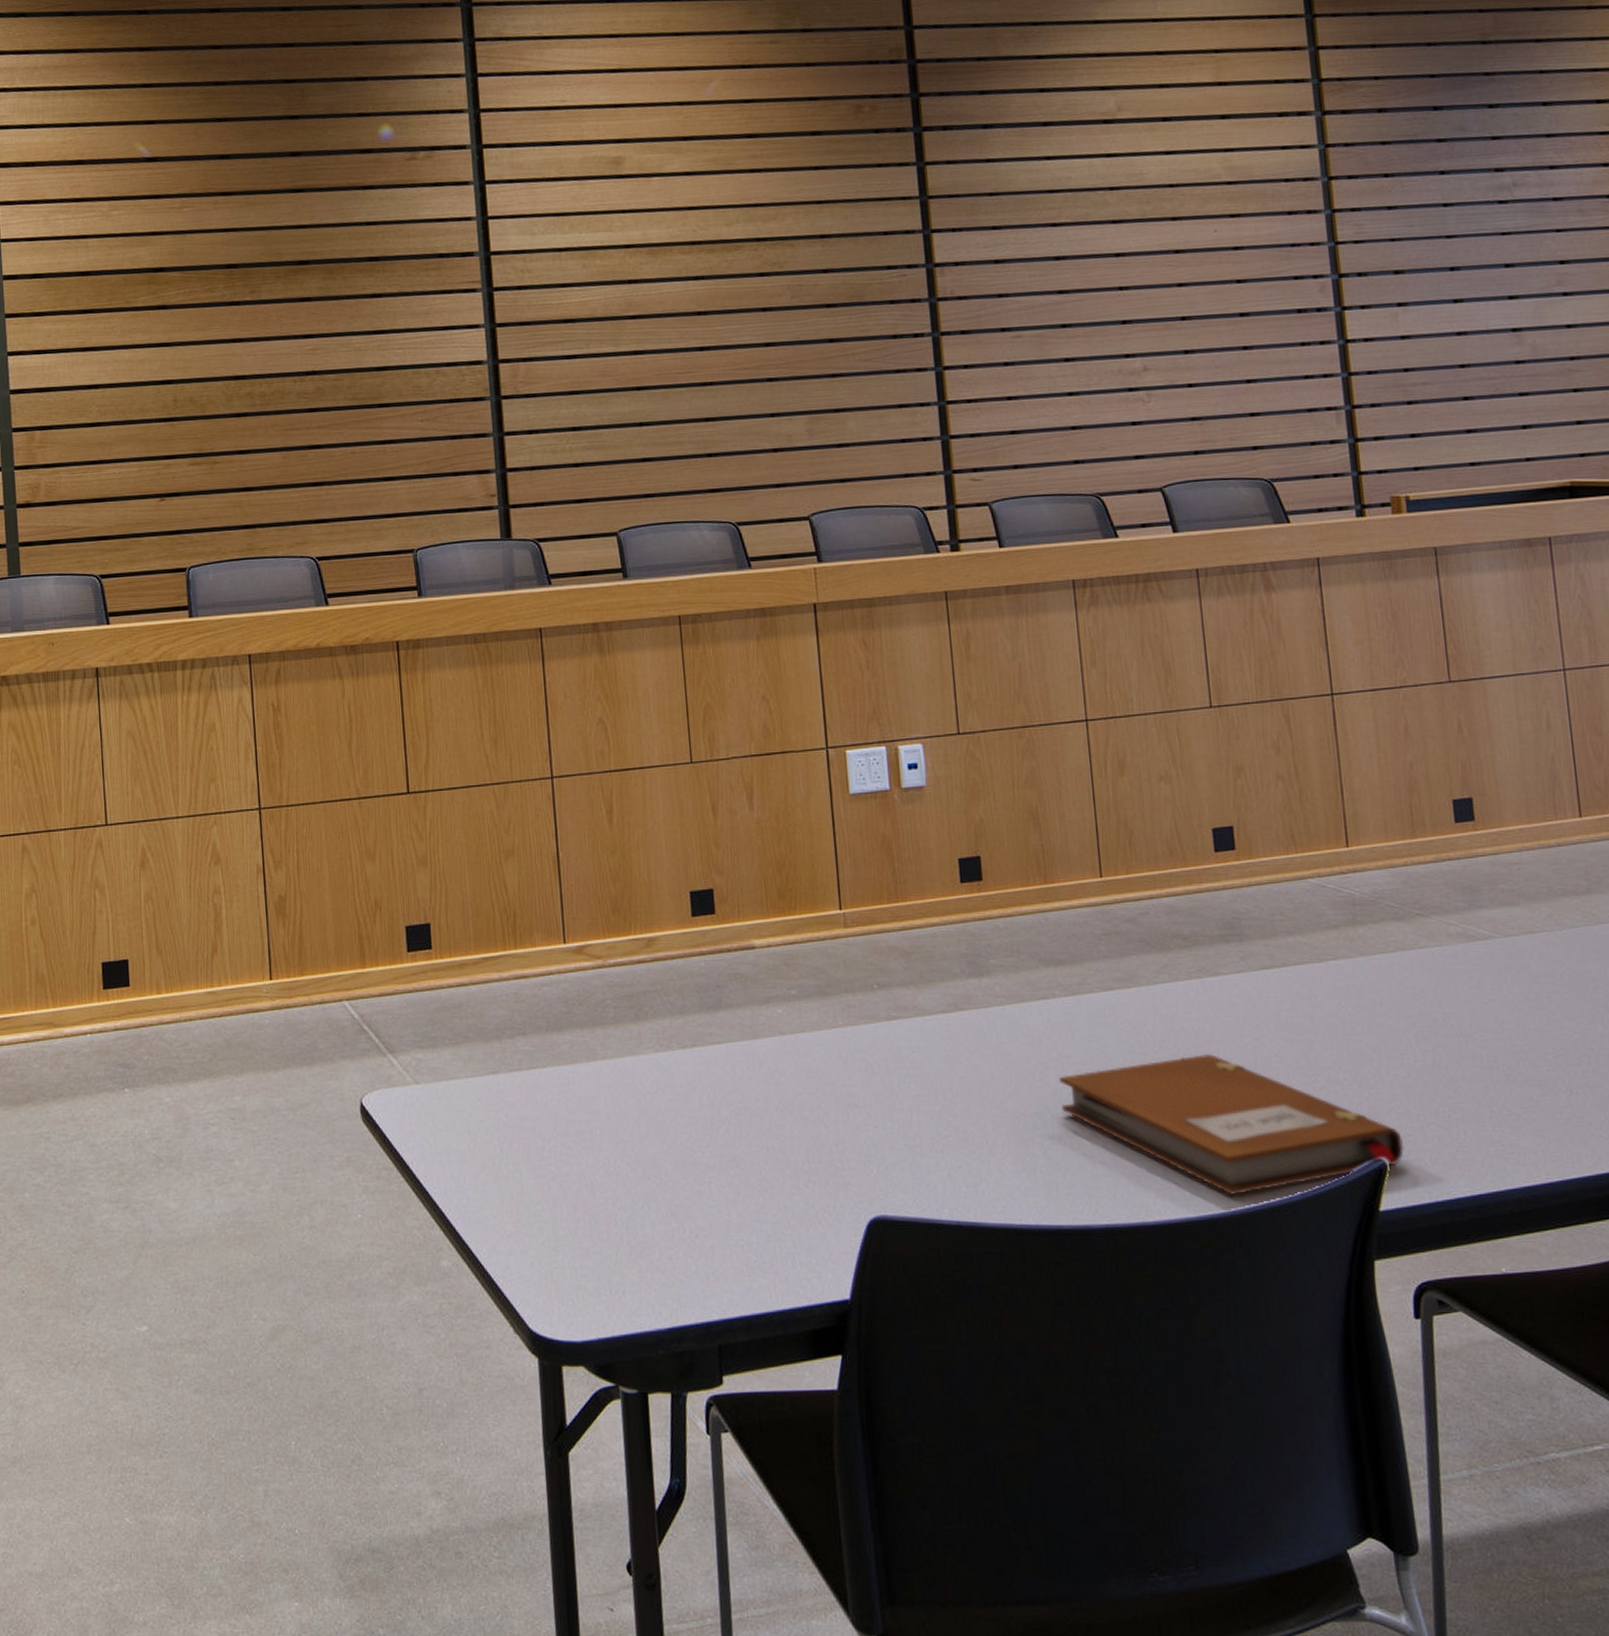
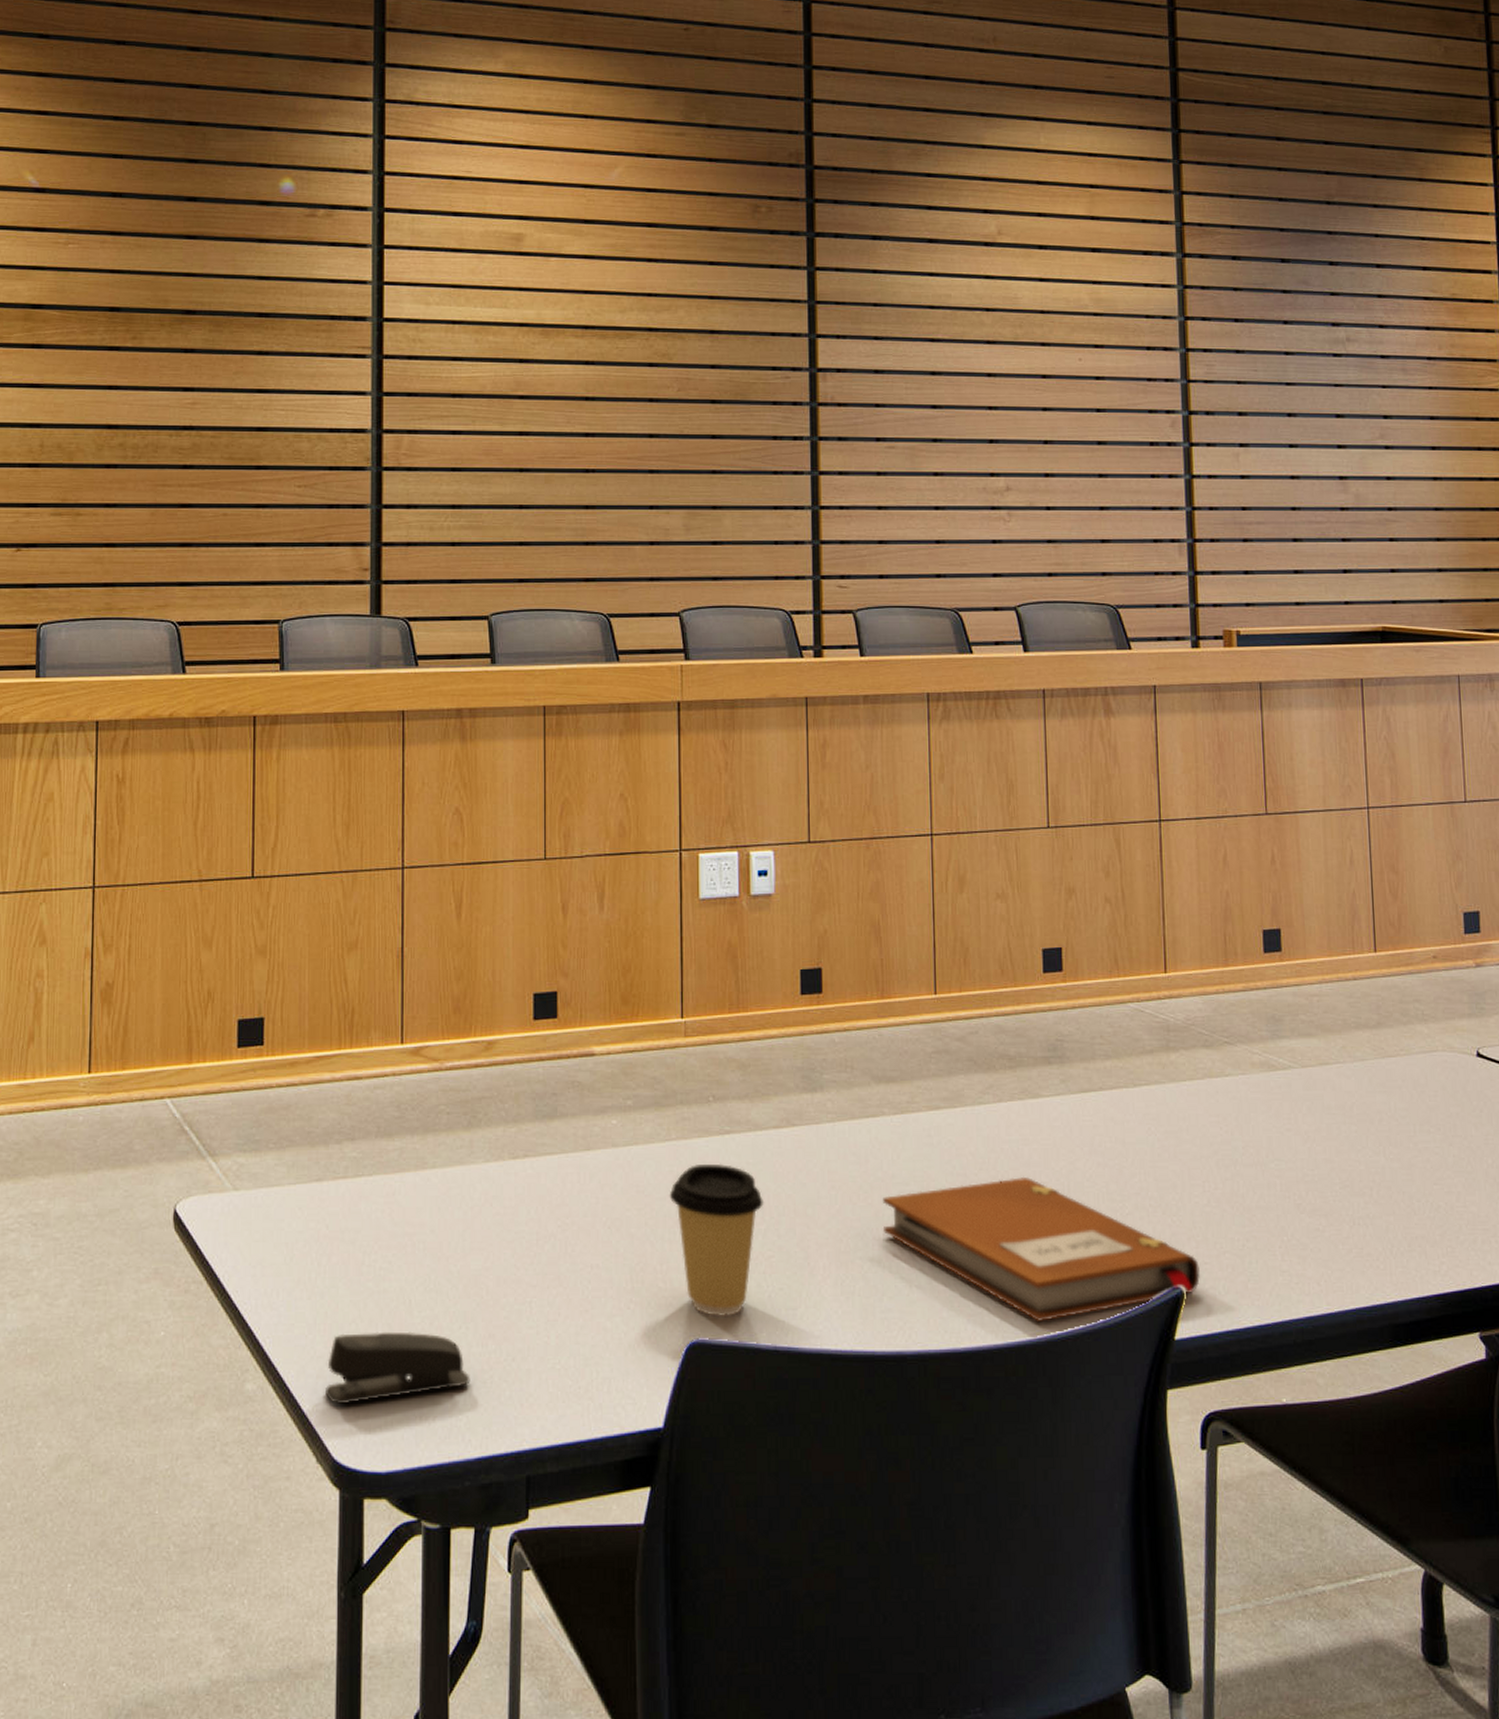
stapler: none [516,1211,656,1280] -> present [324,1331,470,1405]
coffee cup: none [840,1048,938,1195] -> present [669,1163,765,1318]

